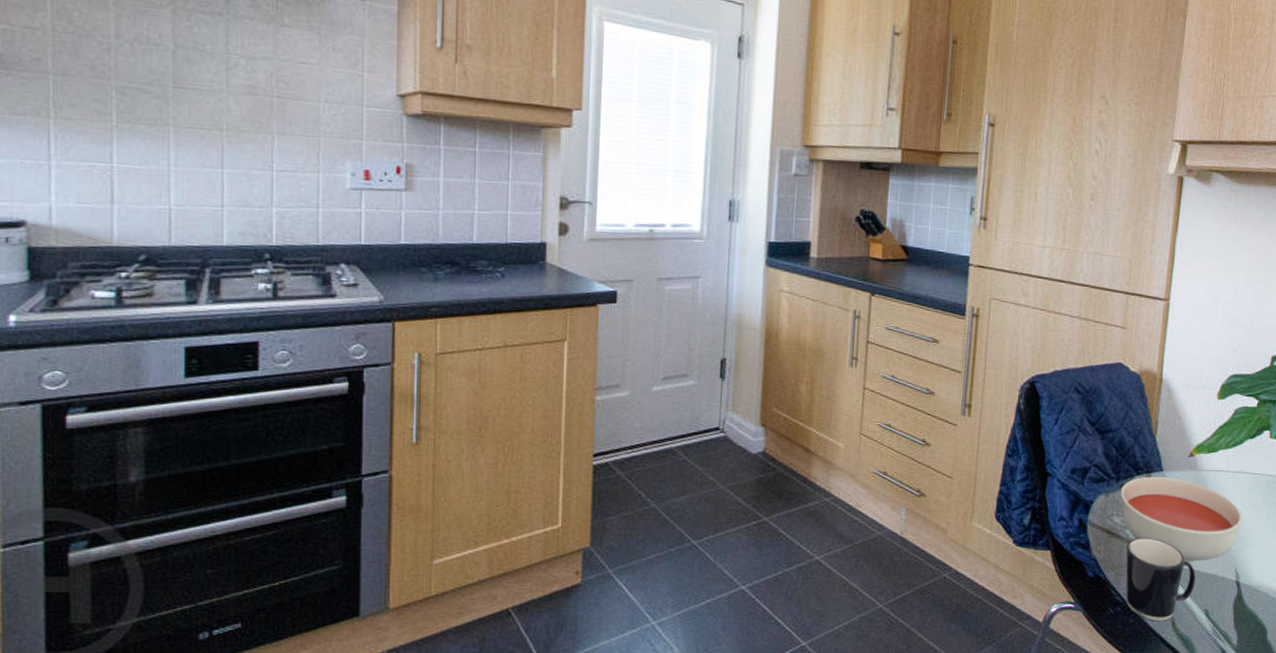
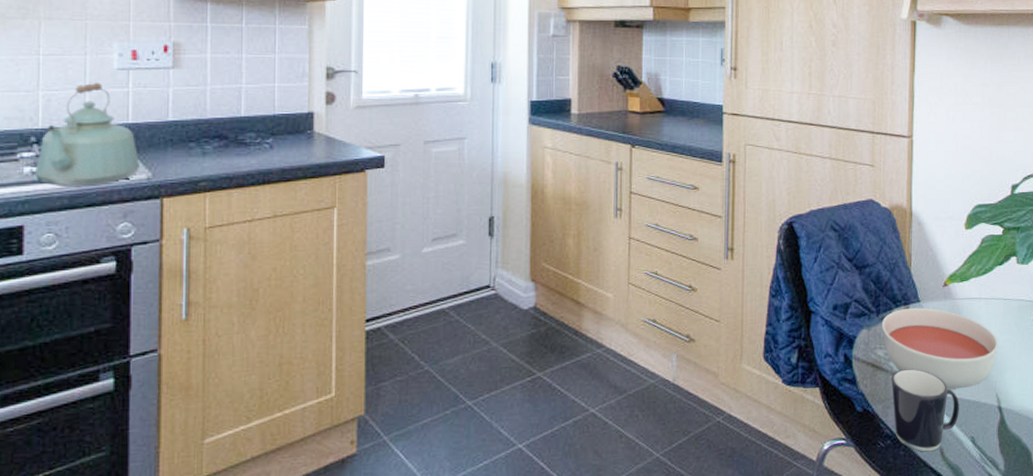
kettle: none [270,201,372,307] -> present [35,82,140,188]

